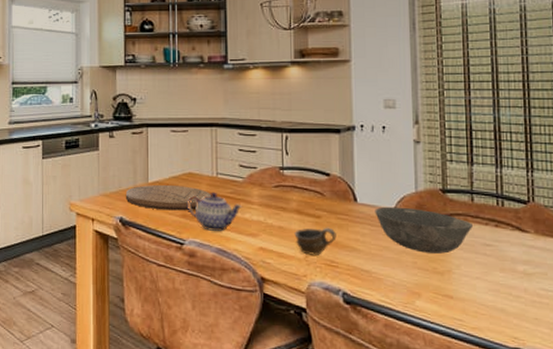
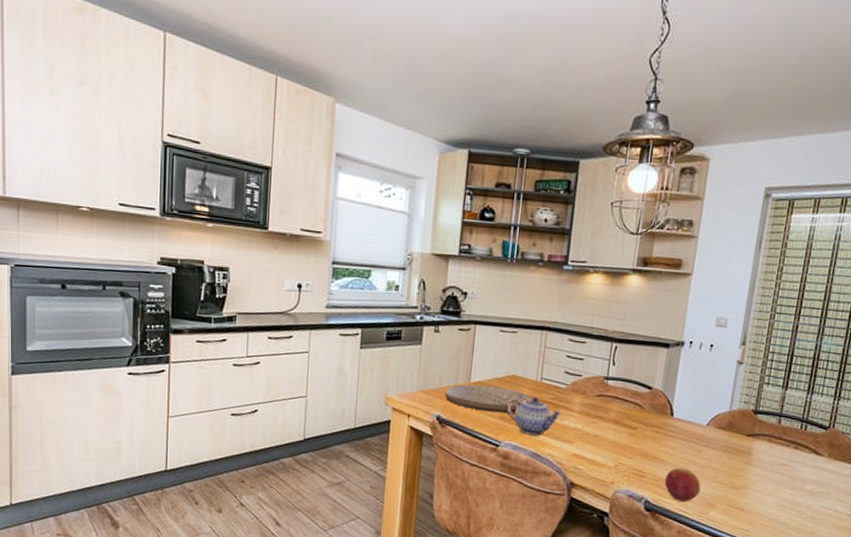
cup: present [294,227,337,255] -> none [608,438,649,465]
fruit: none [359,255,401,292] -> present [664,467,701,502]
bowl: present [375,206,474,254] -> none [688,423,776,470]

